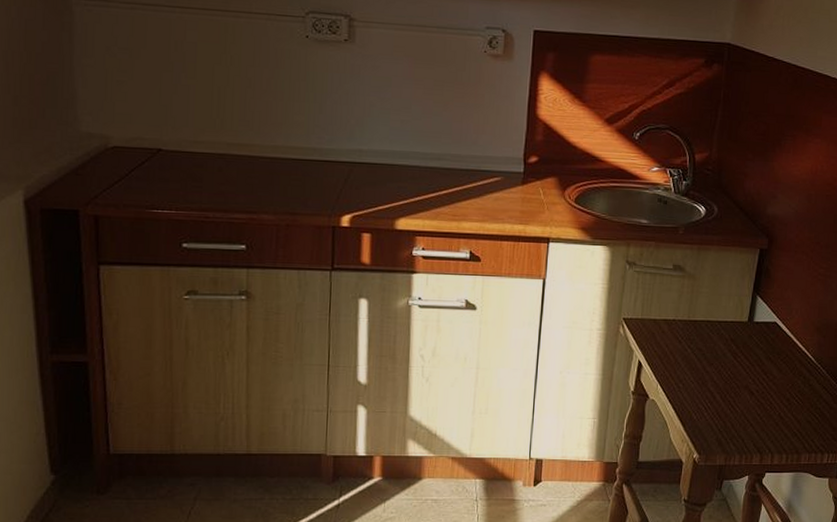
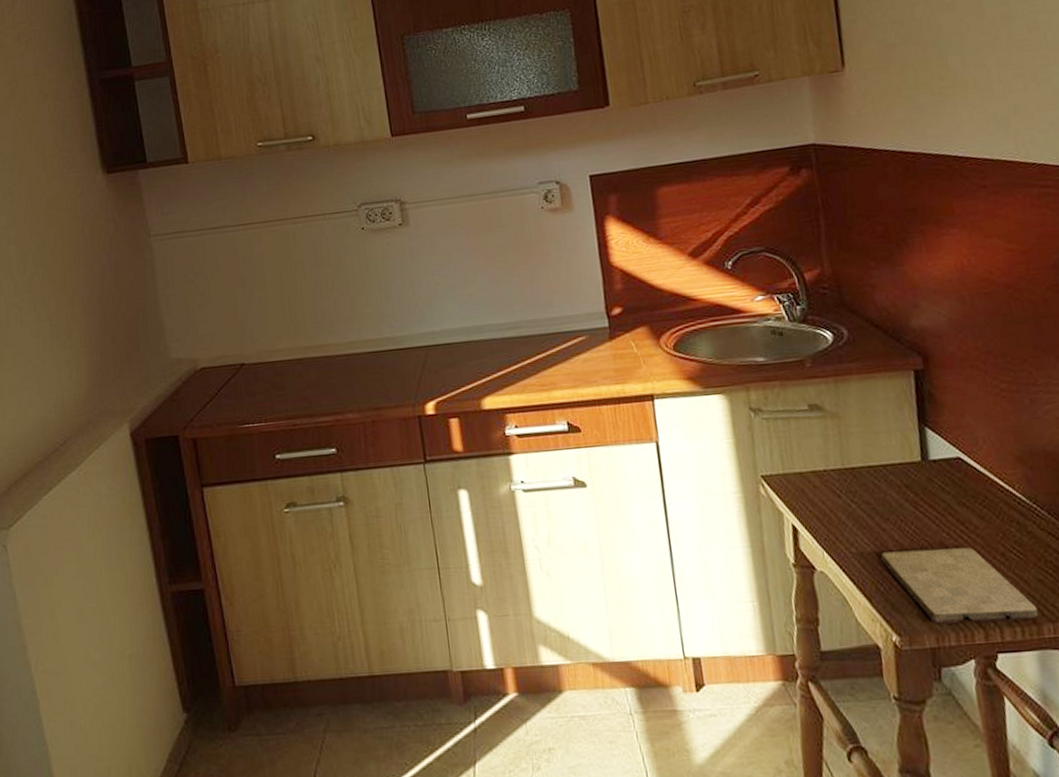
cutting board: none [700,390,801,449] -> present [880,547,1039,624]

